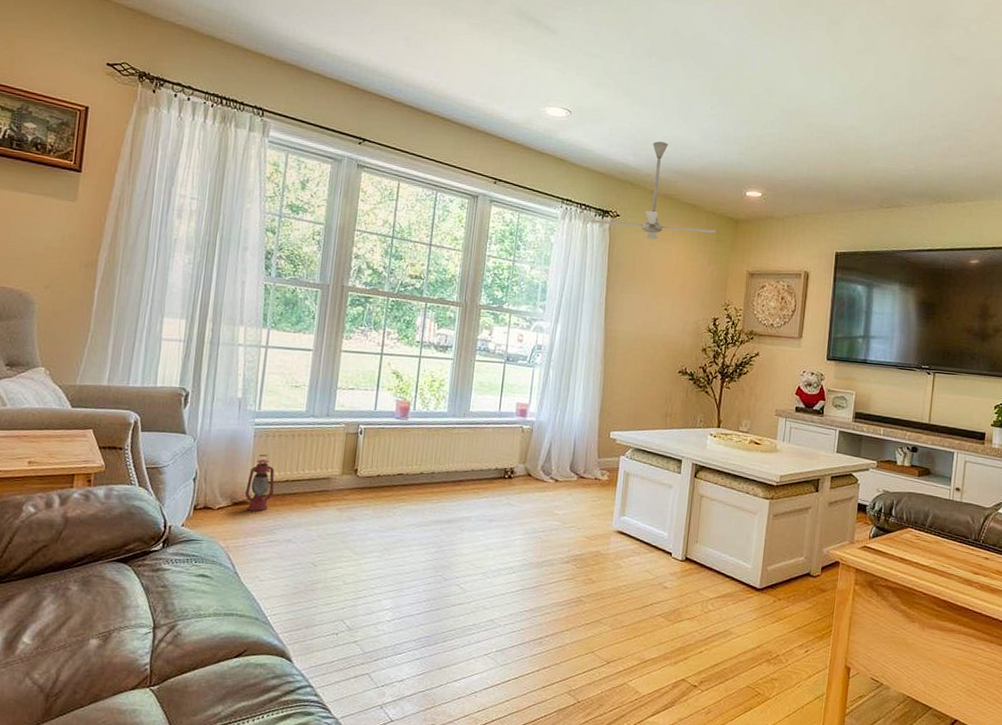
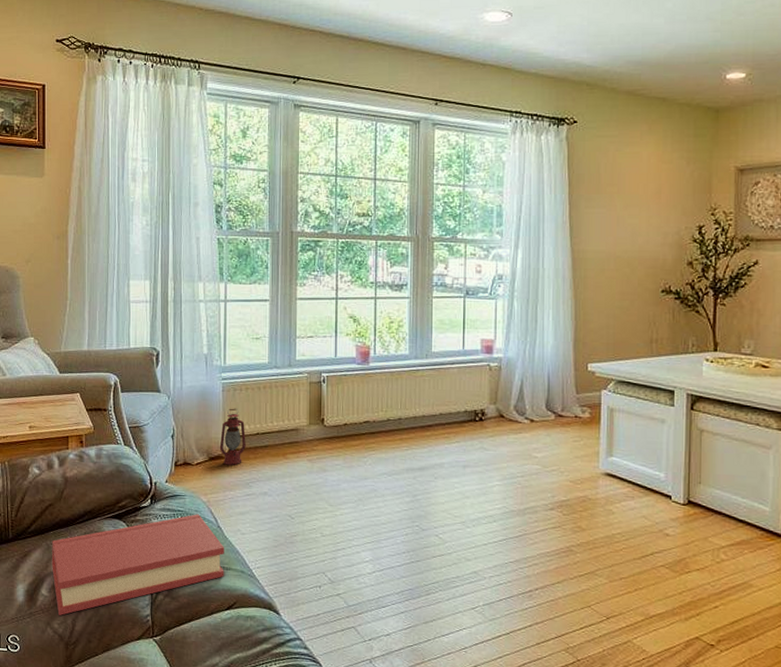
hardback book: none [38,559,240,665] -> present [52,514,224,615]
ceiling fan: present [590,141,716,240] -> none [544,31,693,144]

